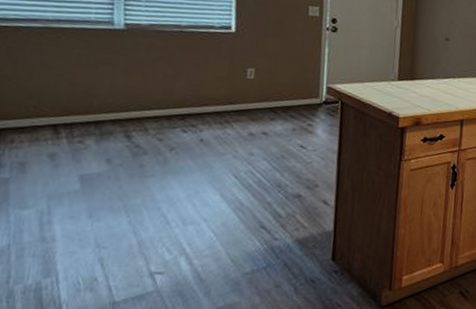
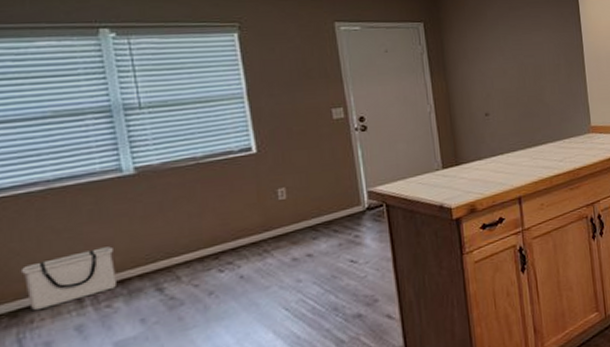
storage bin: none [9,88,93,133] -> present [20,246,116,311]

